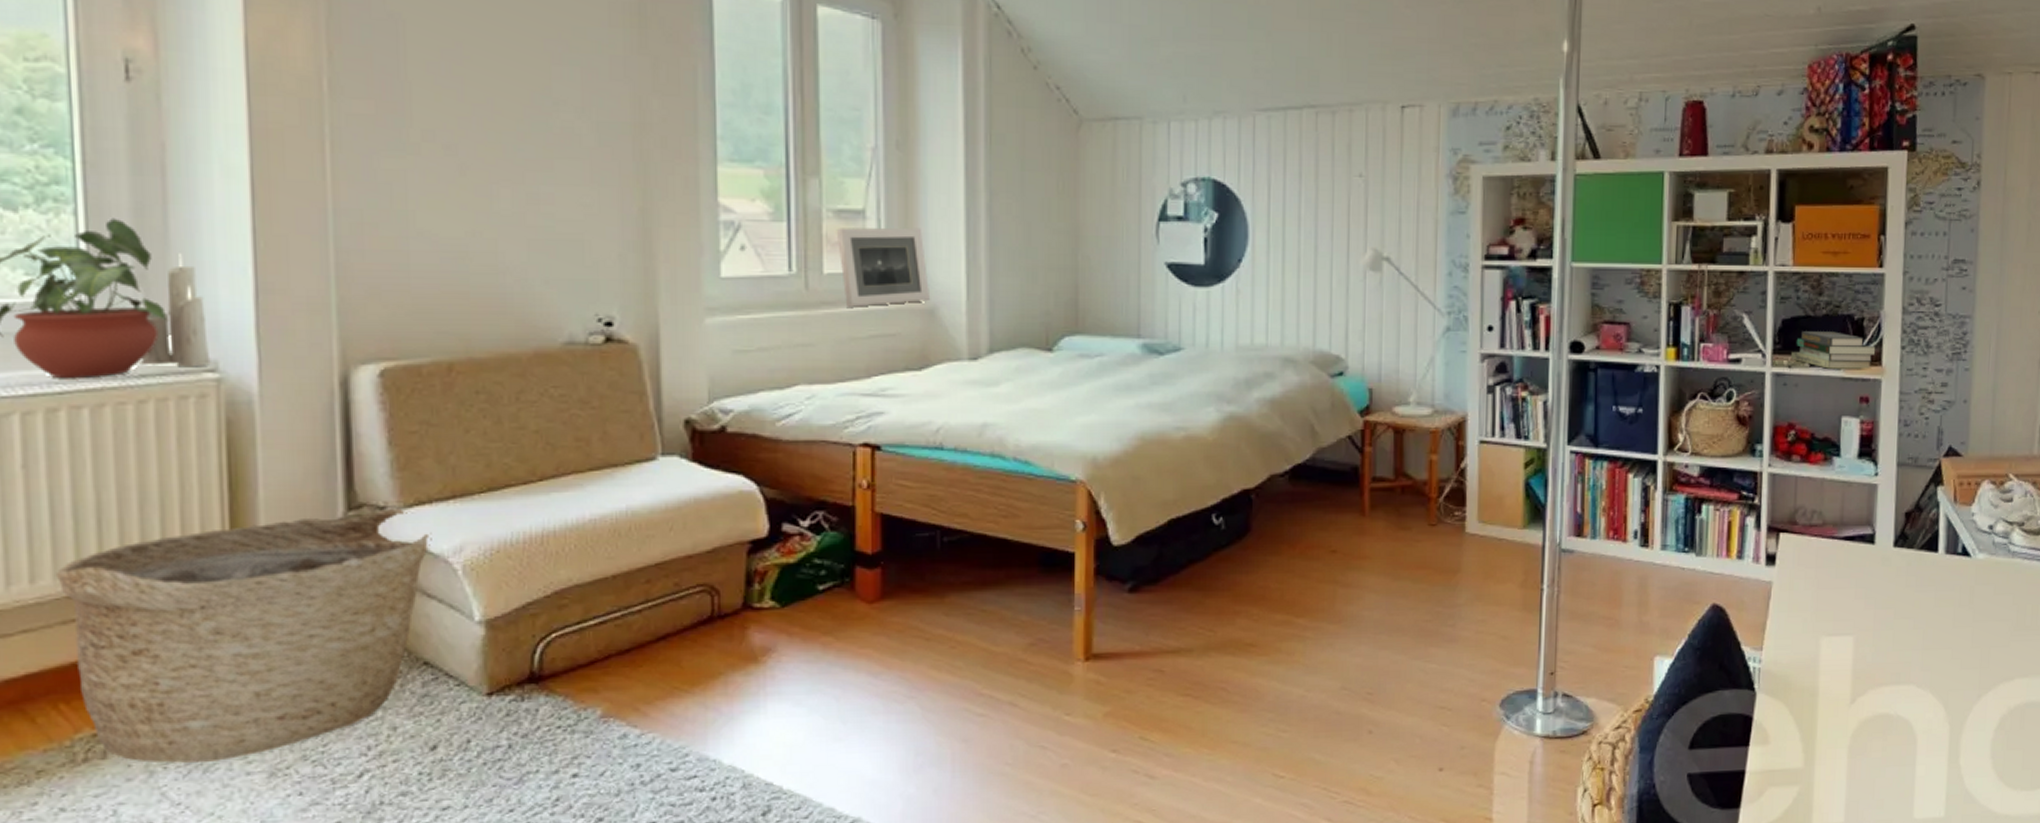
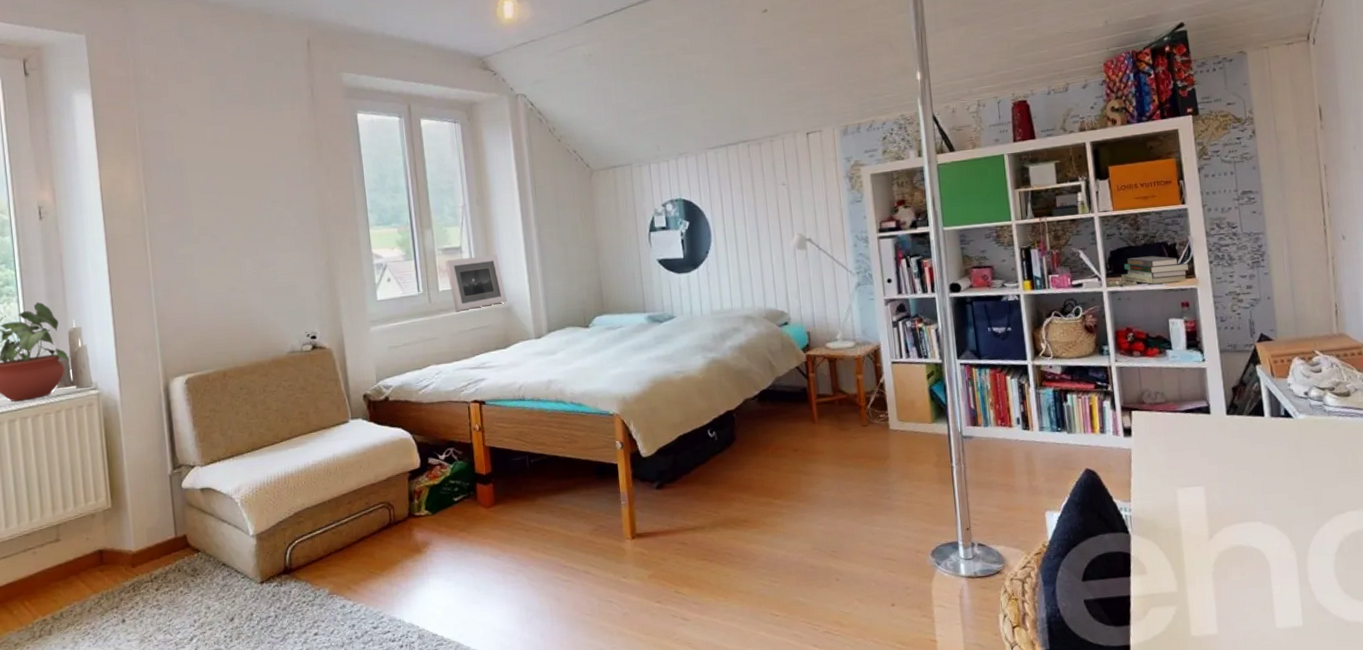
basket: present [55,507,432,763] -> none [18,465,222,636]

